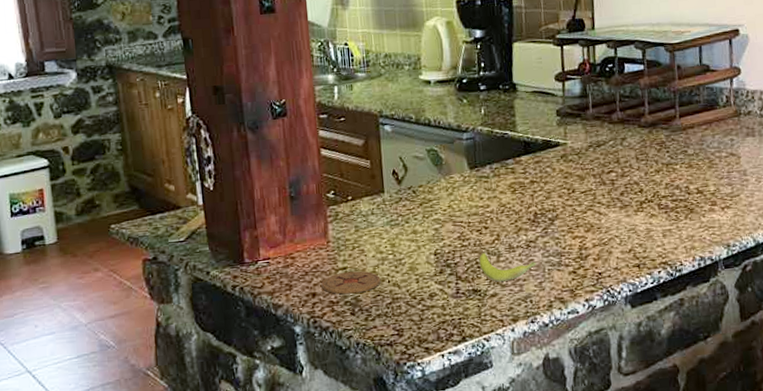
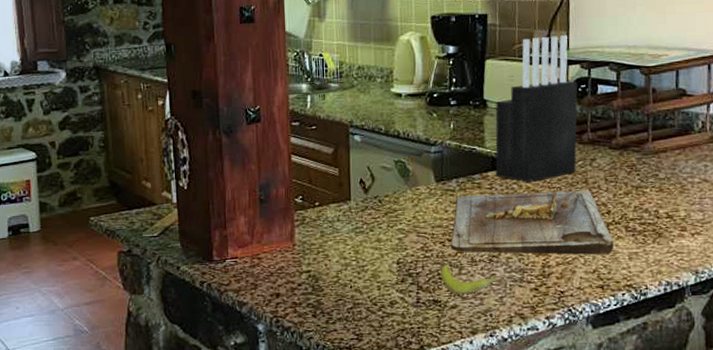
coaster: present [321,271,381,295] -> none [285,275,343,297]
cutting board: none [487,169,648,240] -> present [450,190,613,255]
knife block: none [525,15,608,165] -> present [495,35,578,182]

